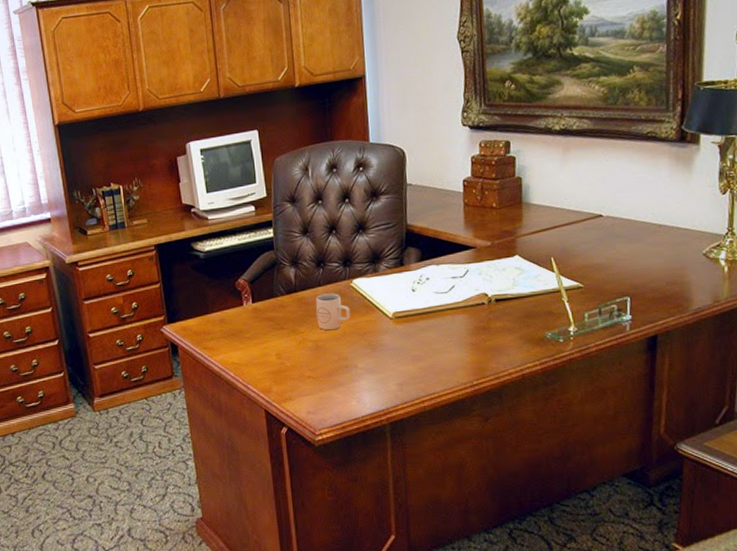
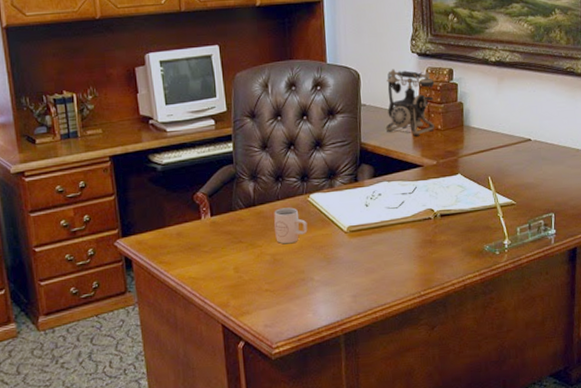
telephone: none [433,144,490,216] -> present [385,69,436,137]

